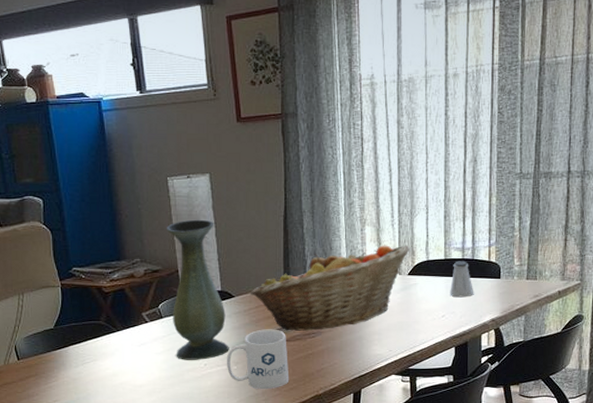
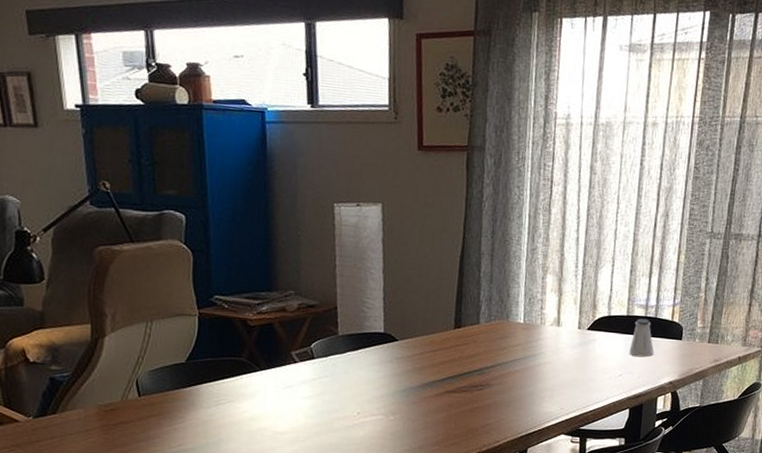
vase: present [166,219,229,360] -> none [326,252,387,408]
mug: present [227,329,290,390] -> none [383,378,451,444]
fruit basket: present [251,245,411,331] -> none [416,296,593,383]

